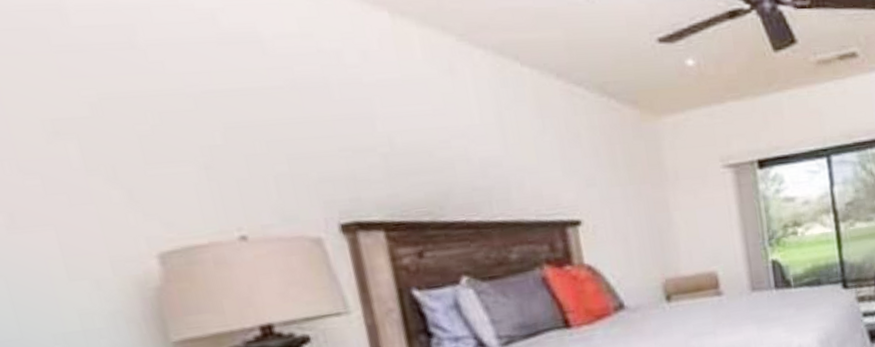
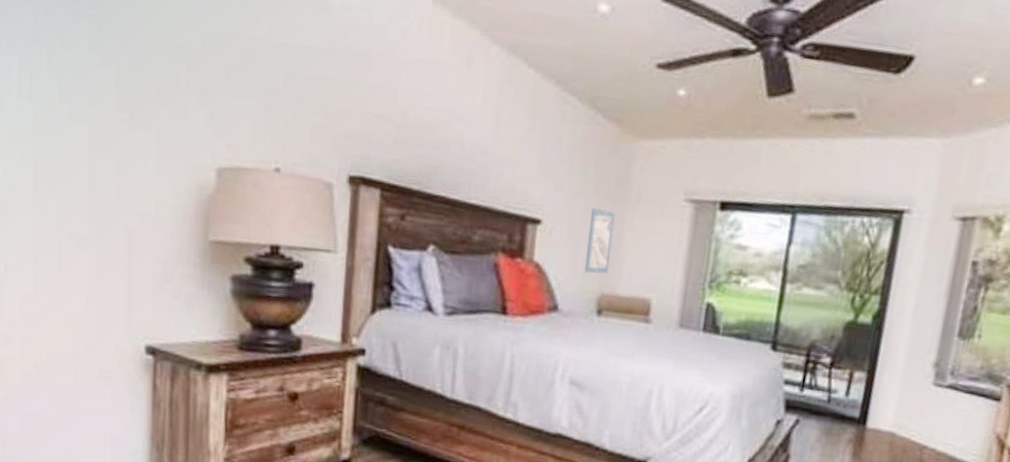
wall art: none [631,194,667,263] -> present [584,207,616,274]

